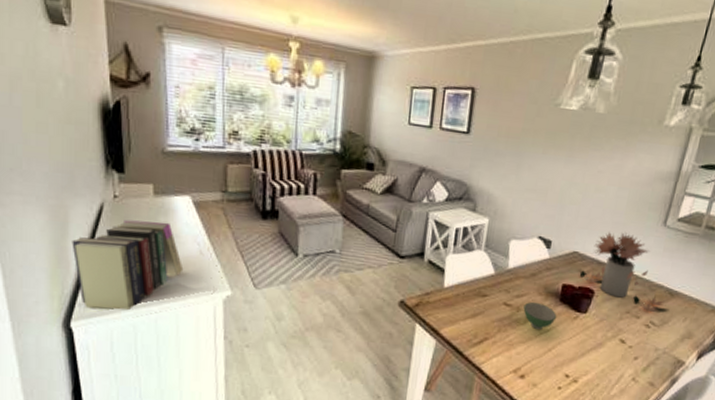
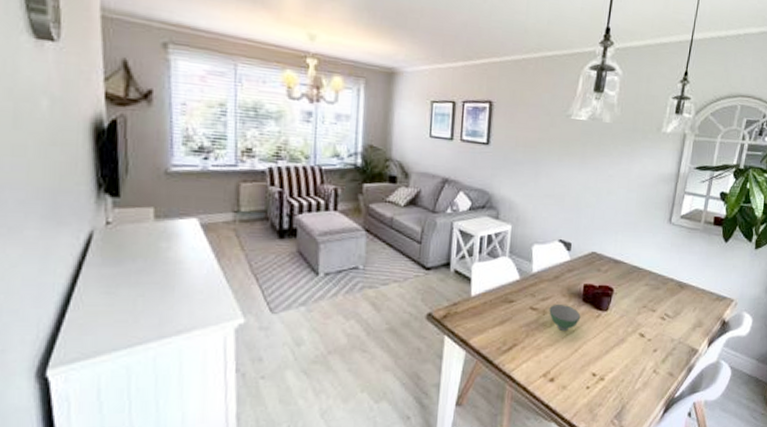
books: present [72,219,184,311] -> none [51,248,189,352]
bouquet: present [580,232,670,312] -> none [600,231,681,304]

